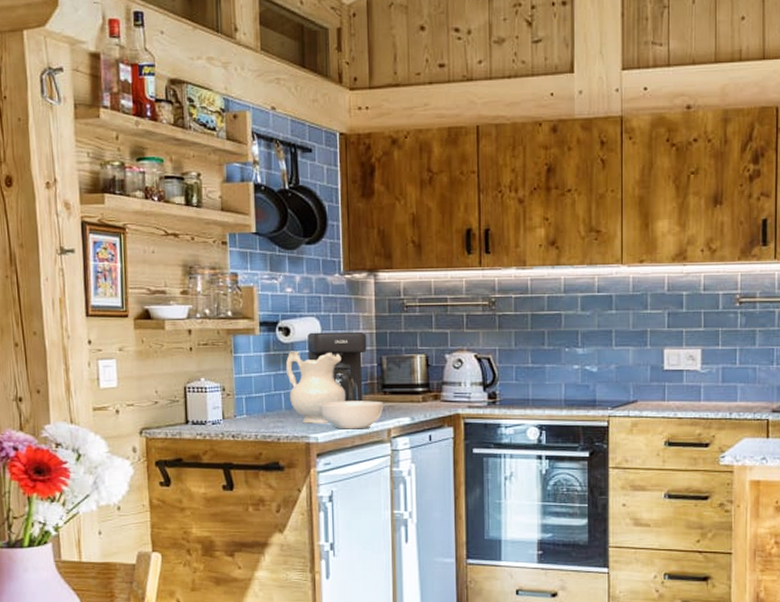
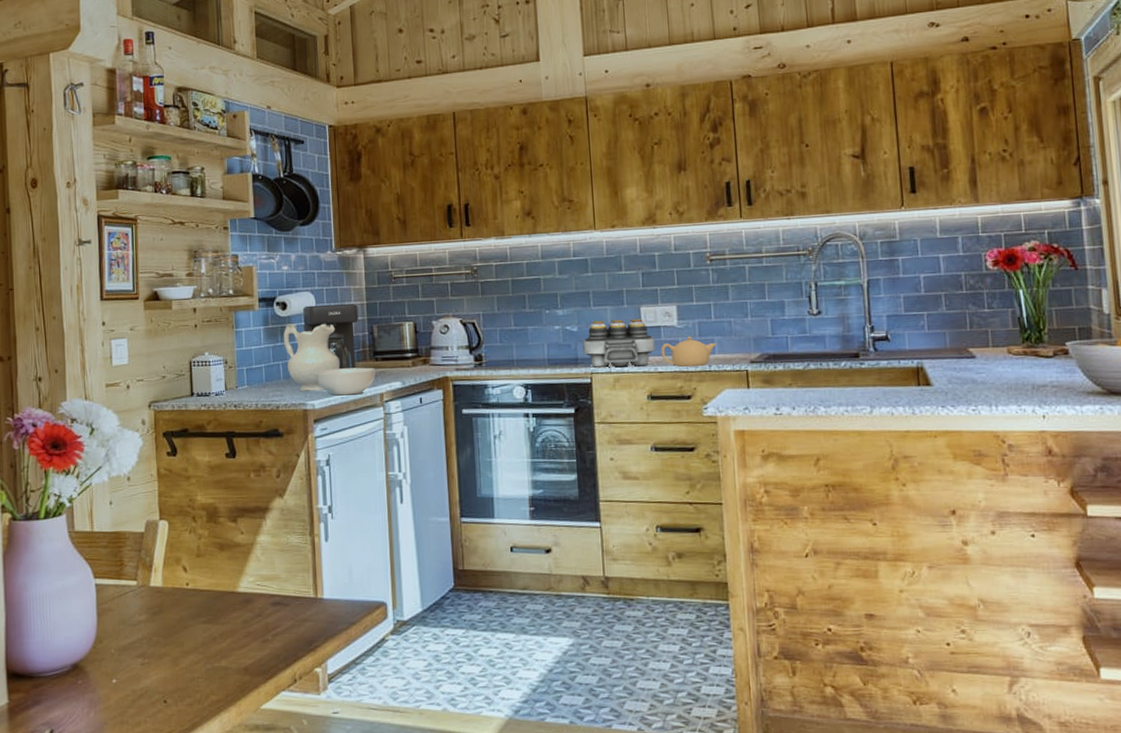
spice rack: none [602,361,676,411] -> present [582,318,655,368]
teapot: none [681,381,739,414] -> present [660,335,717,368]

